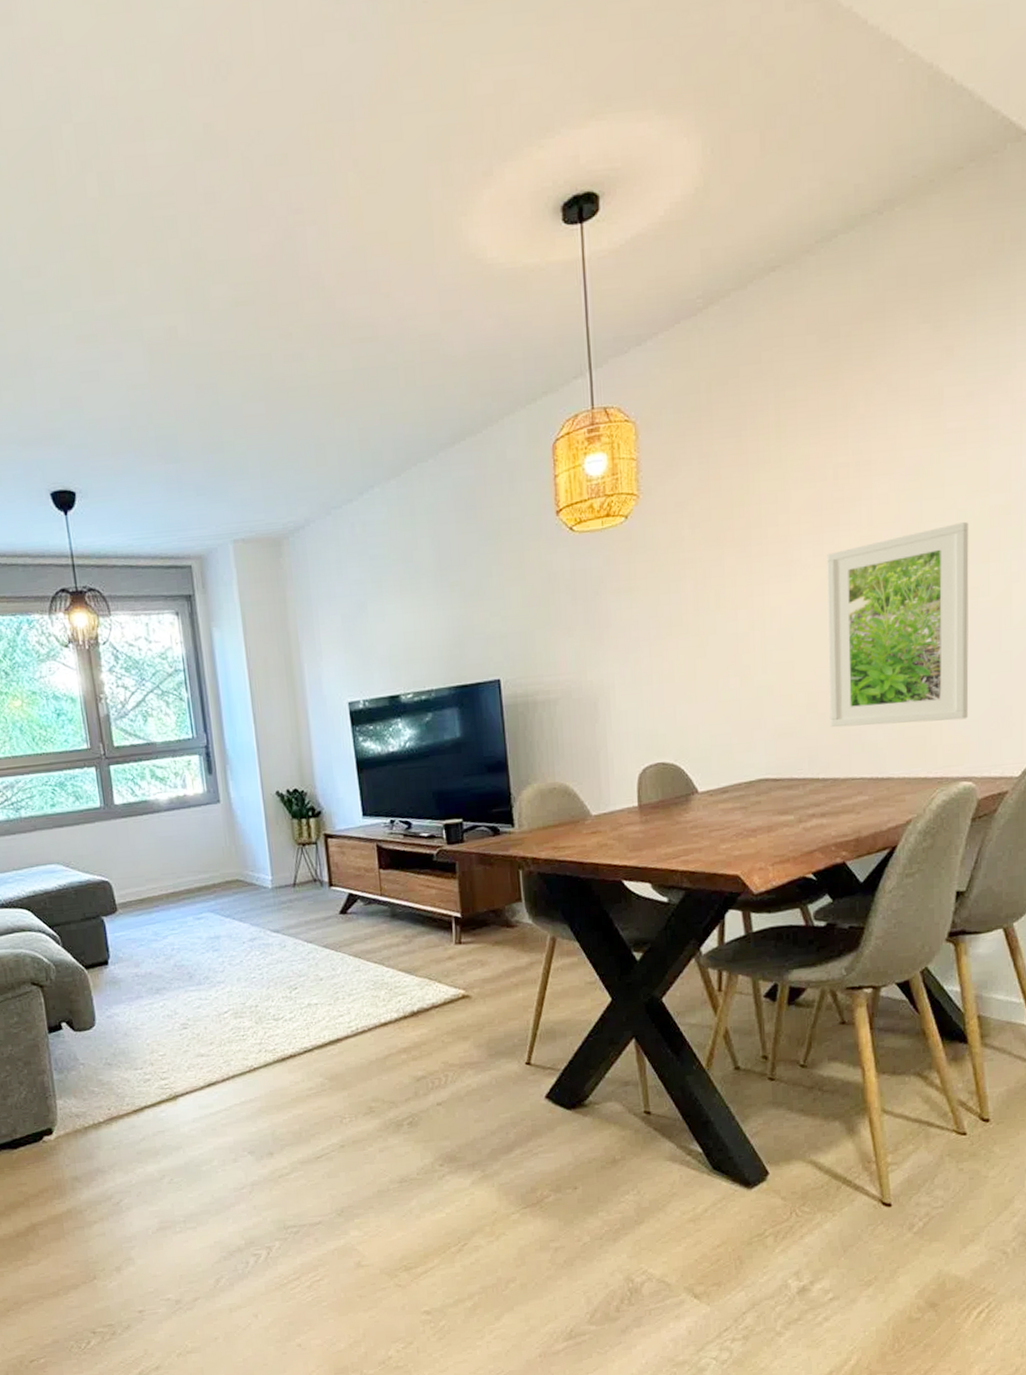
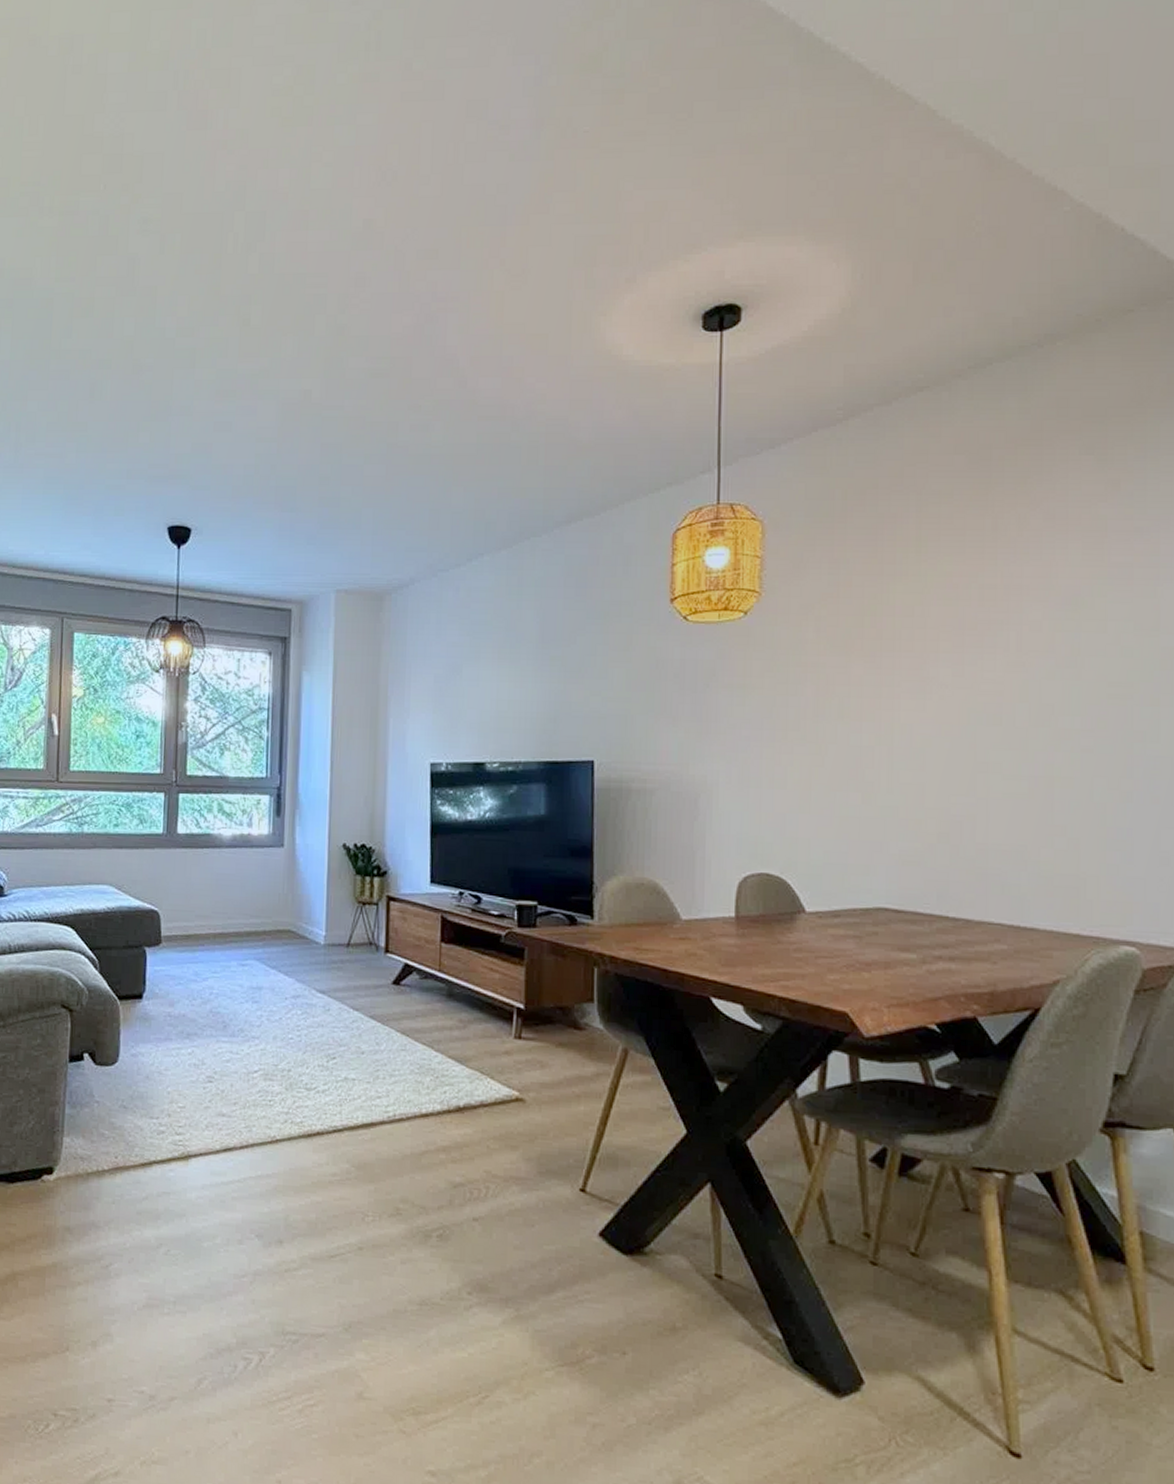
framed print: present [827,522,969,728] -> none [964,661,1135,875]

